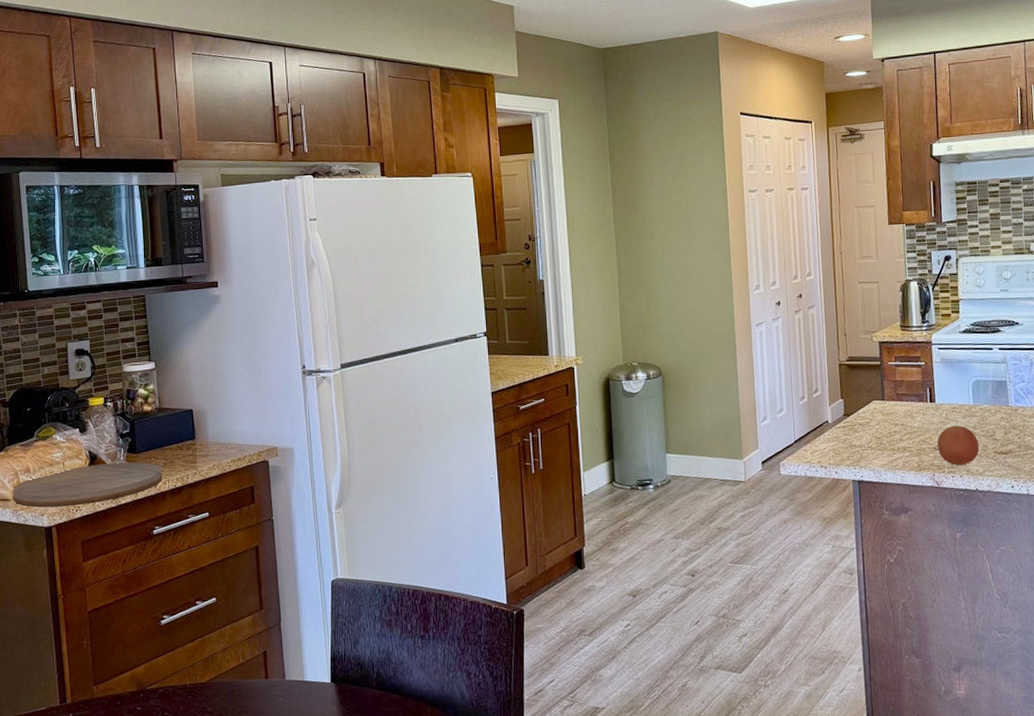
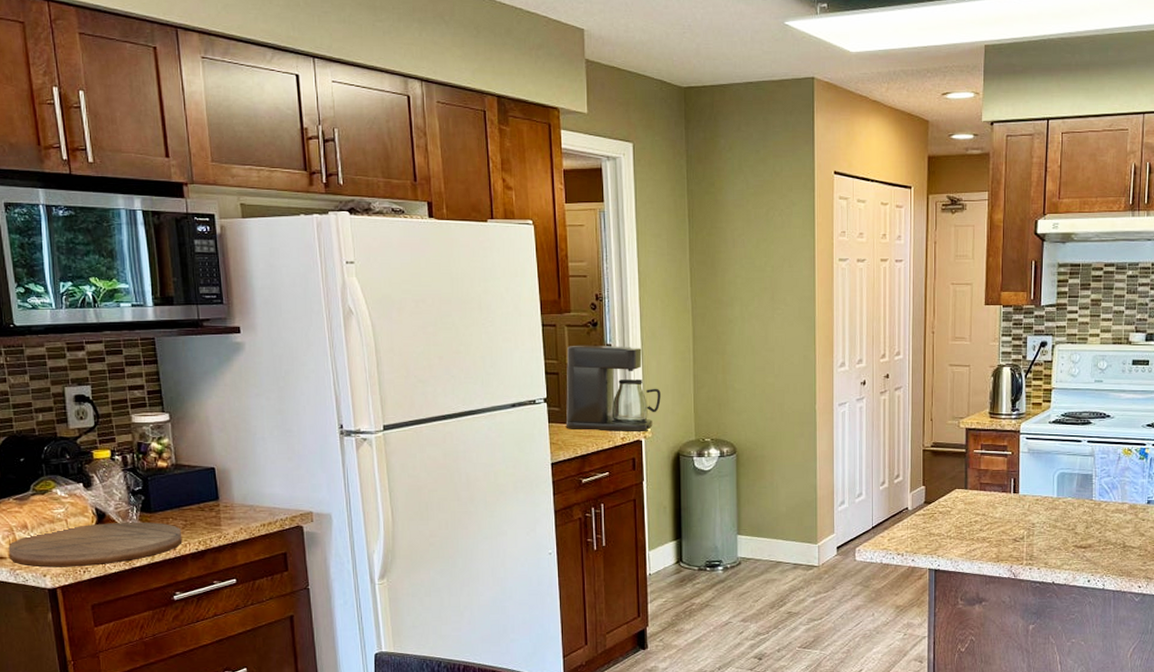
coffee maker: none [504,280,590,360] -> present [565,345,661,433]
fruit: present [937,425,980,466] -> none [1018,517,1059,558]

